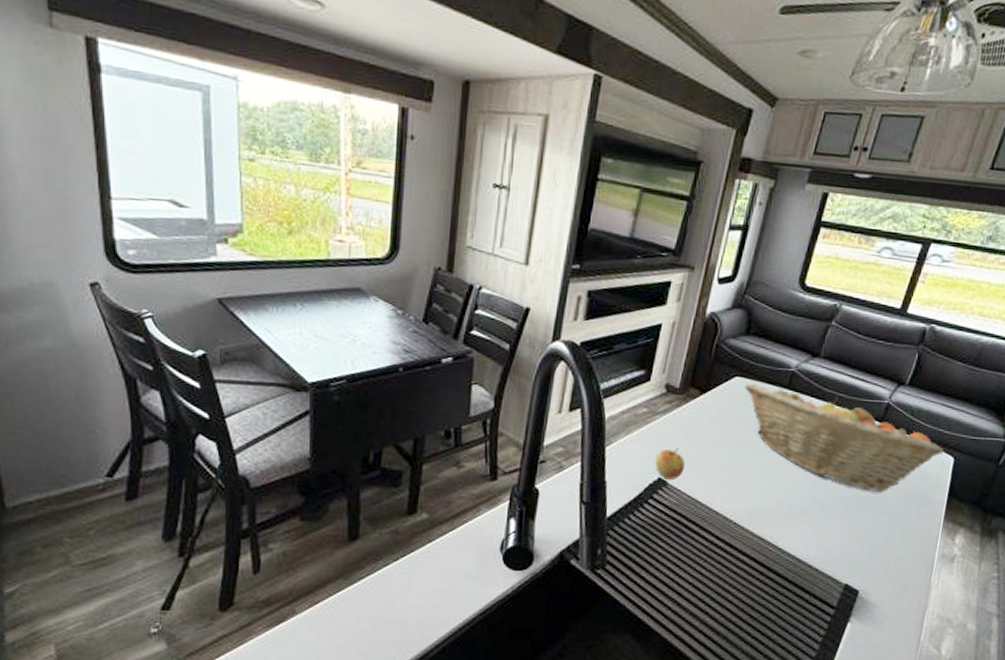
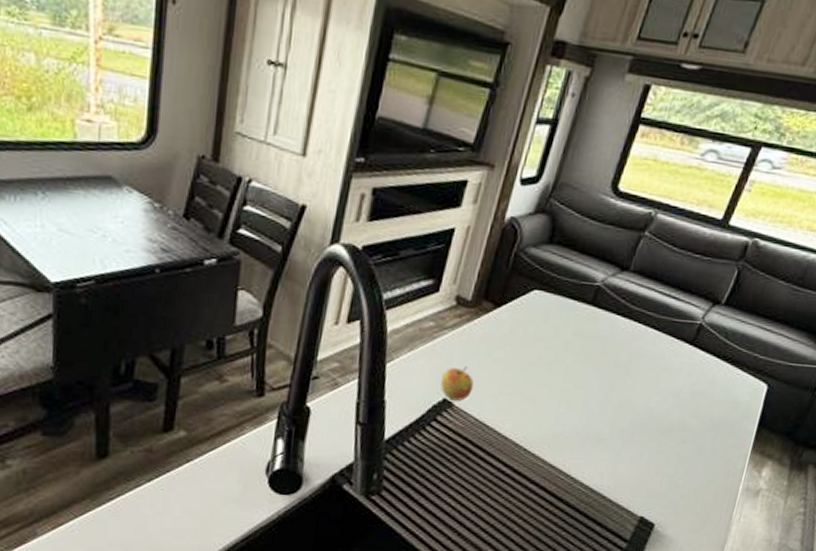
fruit basket: present [745,383,944,493] -> none [544,298,758,421]

